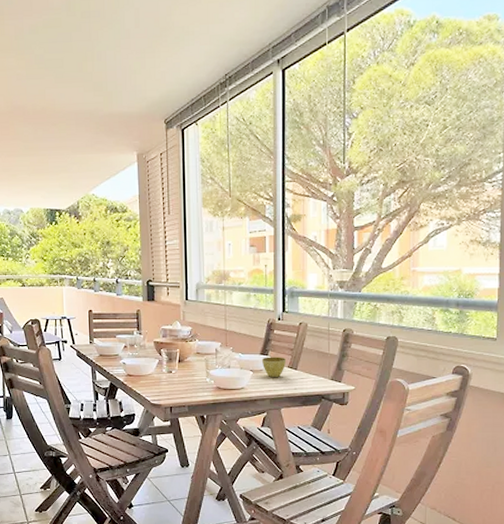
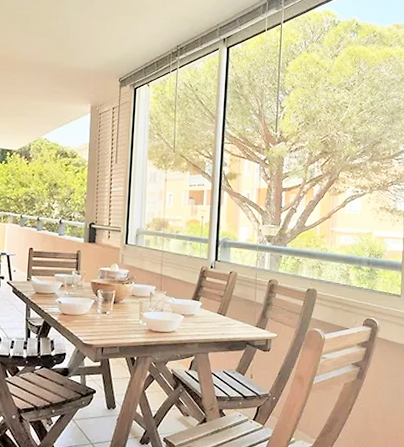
flower pot: present [261,357,287,377] -> none [193,302,216,322]

